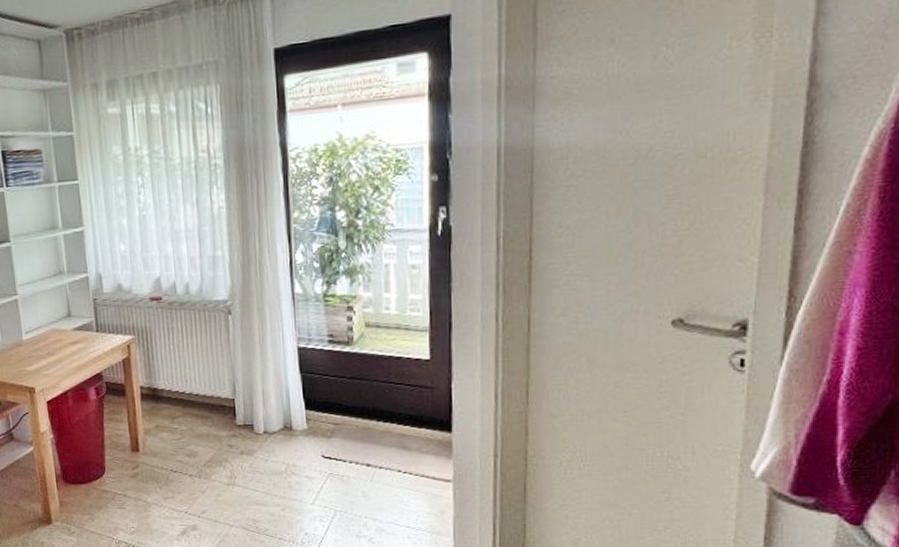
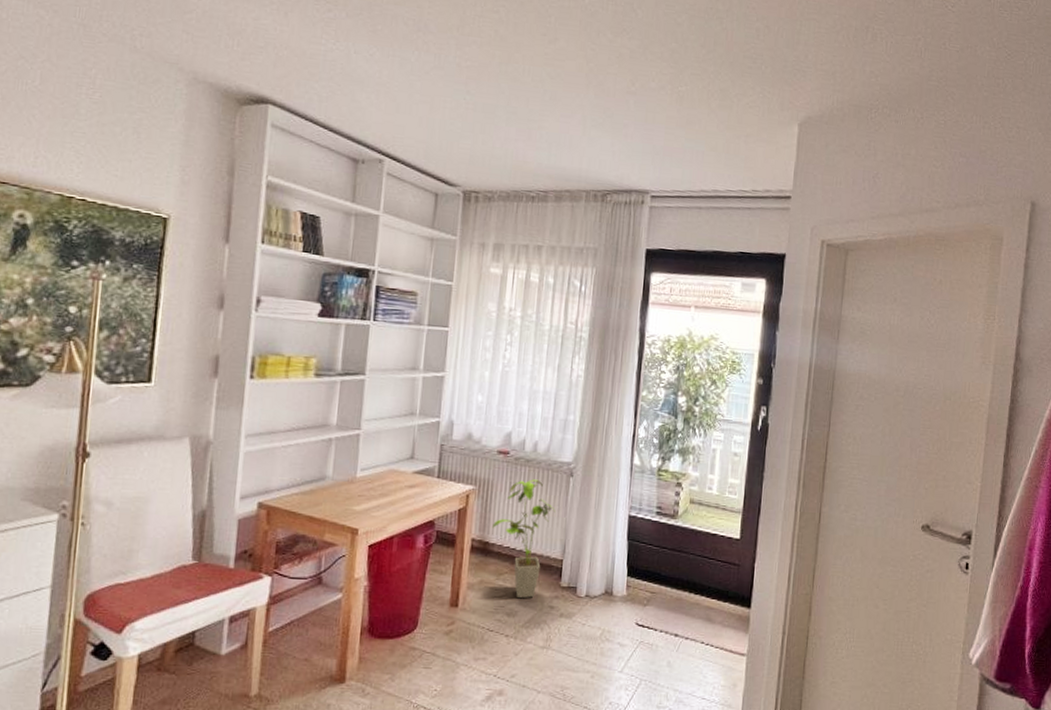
house plant: none [158,322,219,440] -> present [492,479,555,599]

